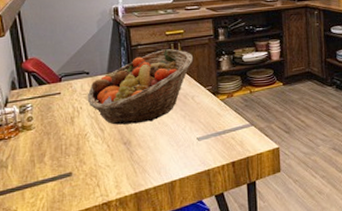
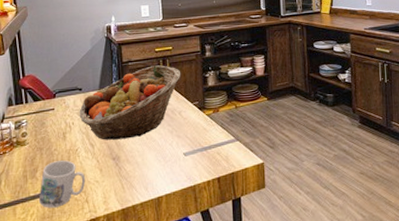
mug: none [47,145,97,193] -> present [38,160,86,208]

